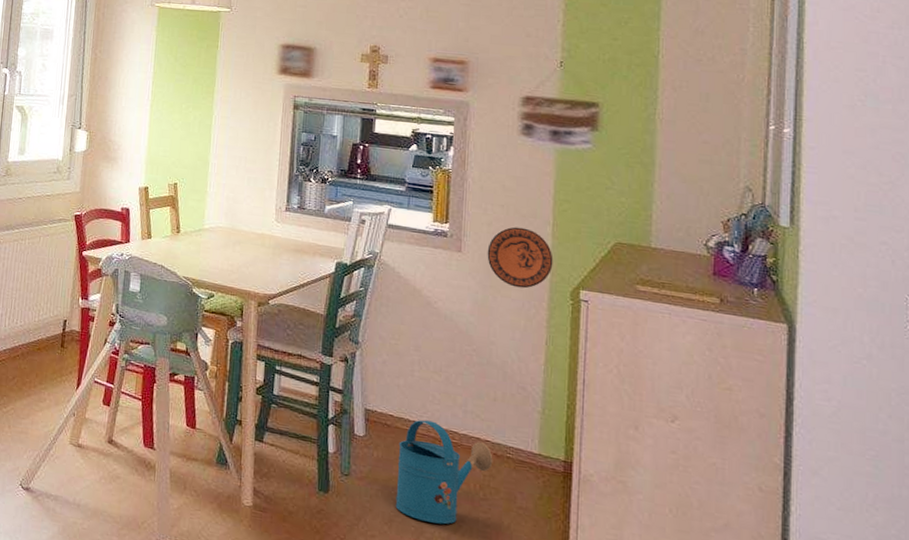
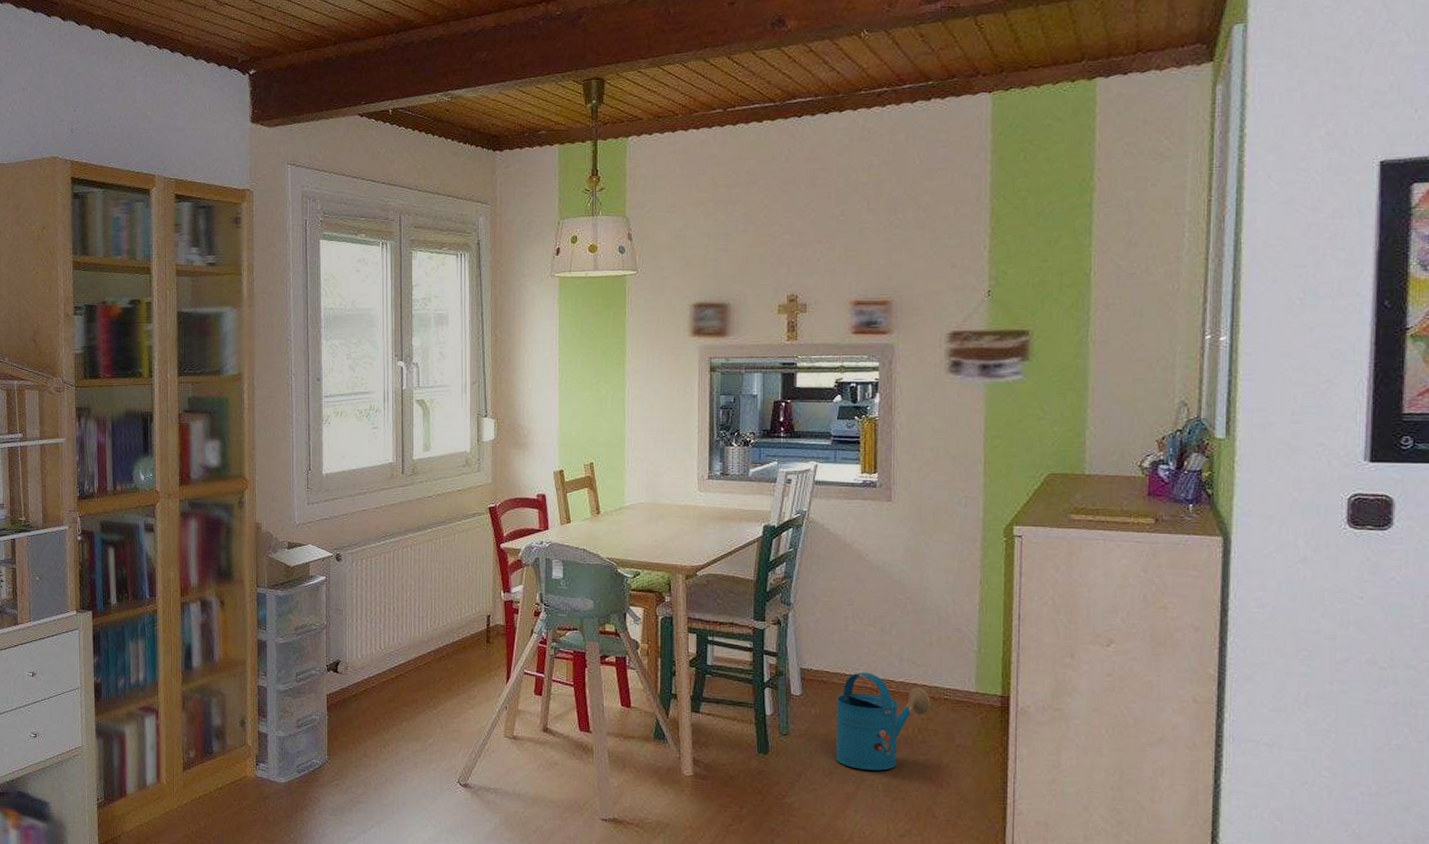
decorative plate: present [487,227,554,289] -> none [918,469,986,531]

